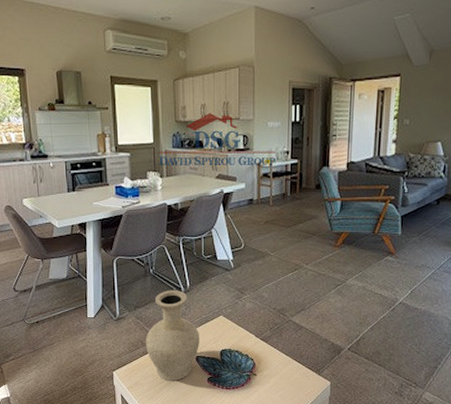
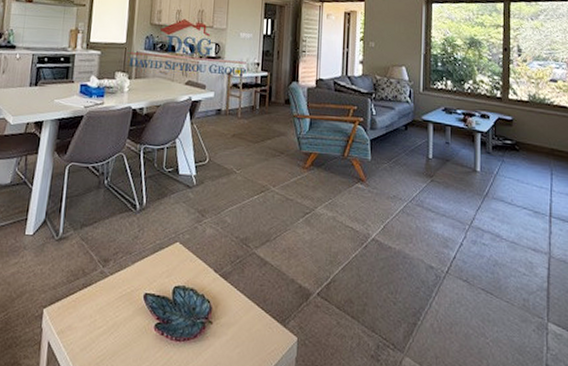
vase: present [146,290,199,381] -> none [87,206,151,326]

